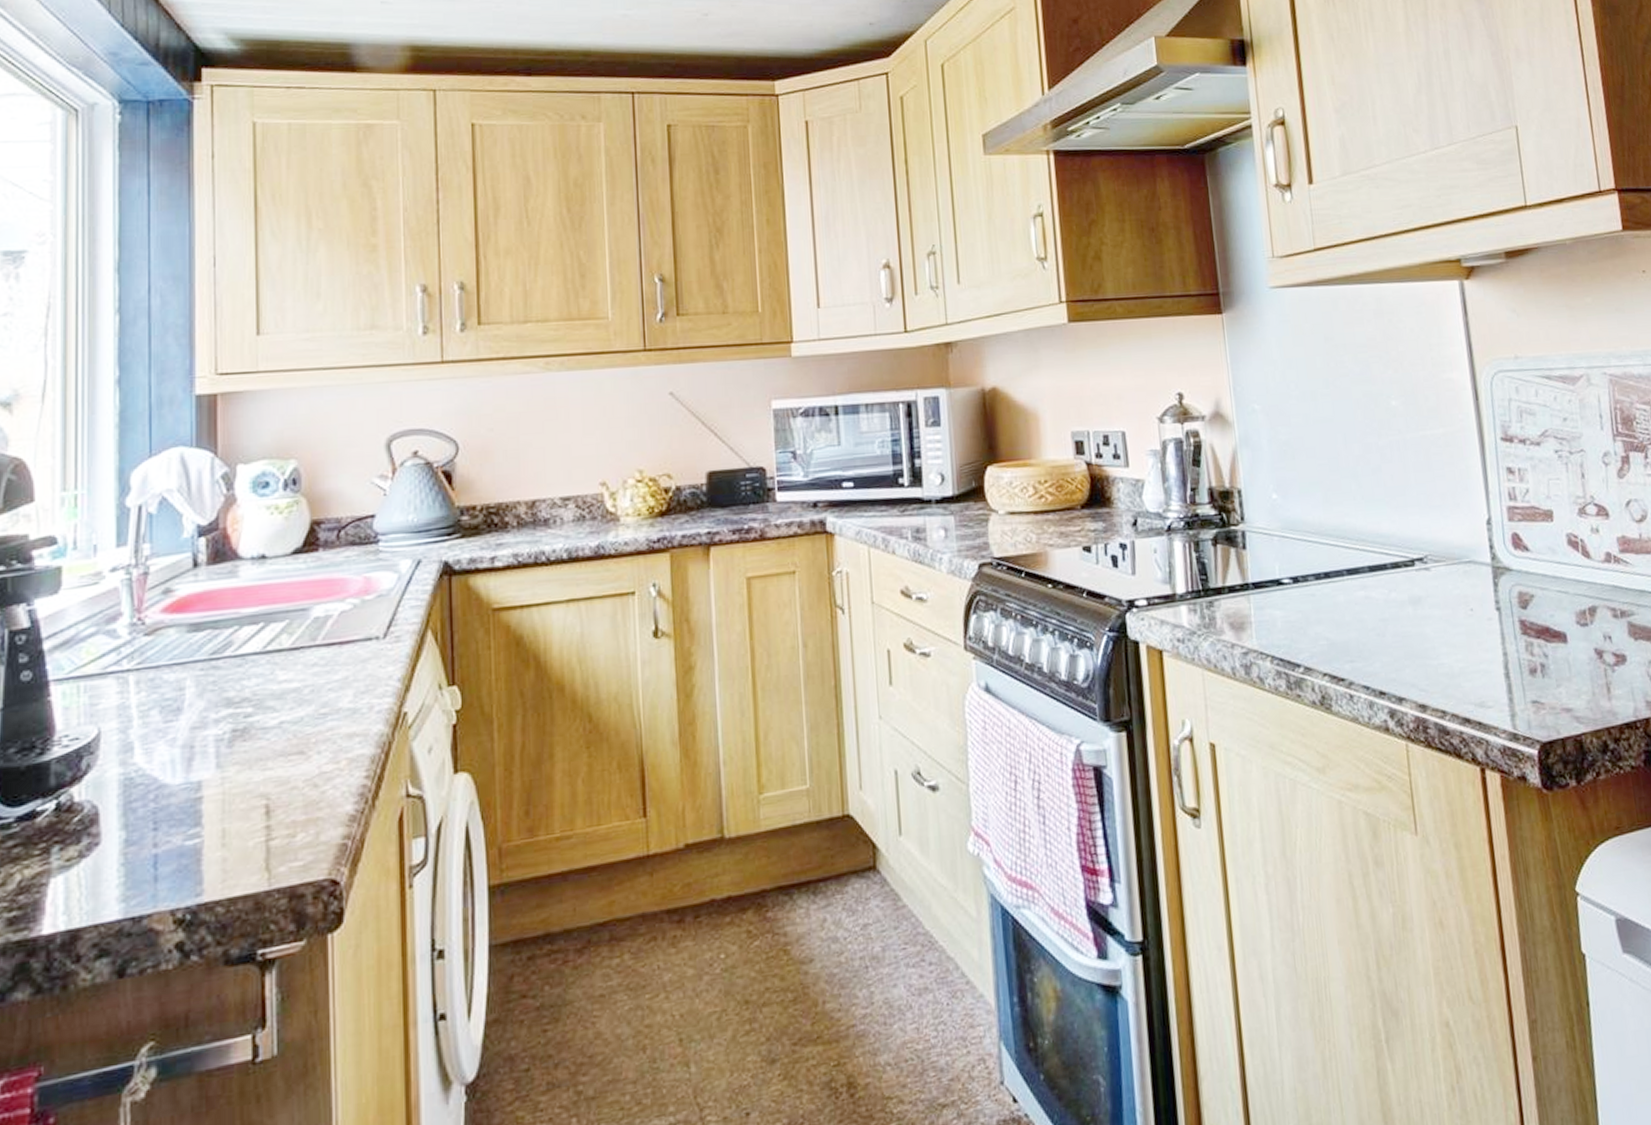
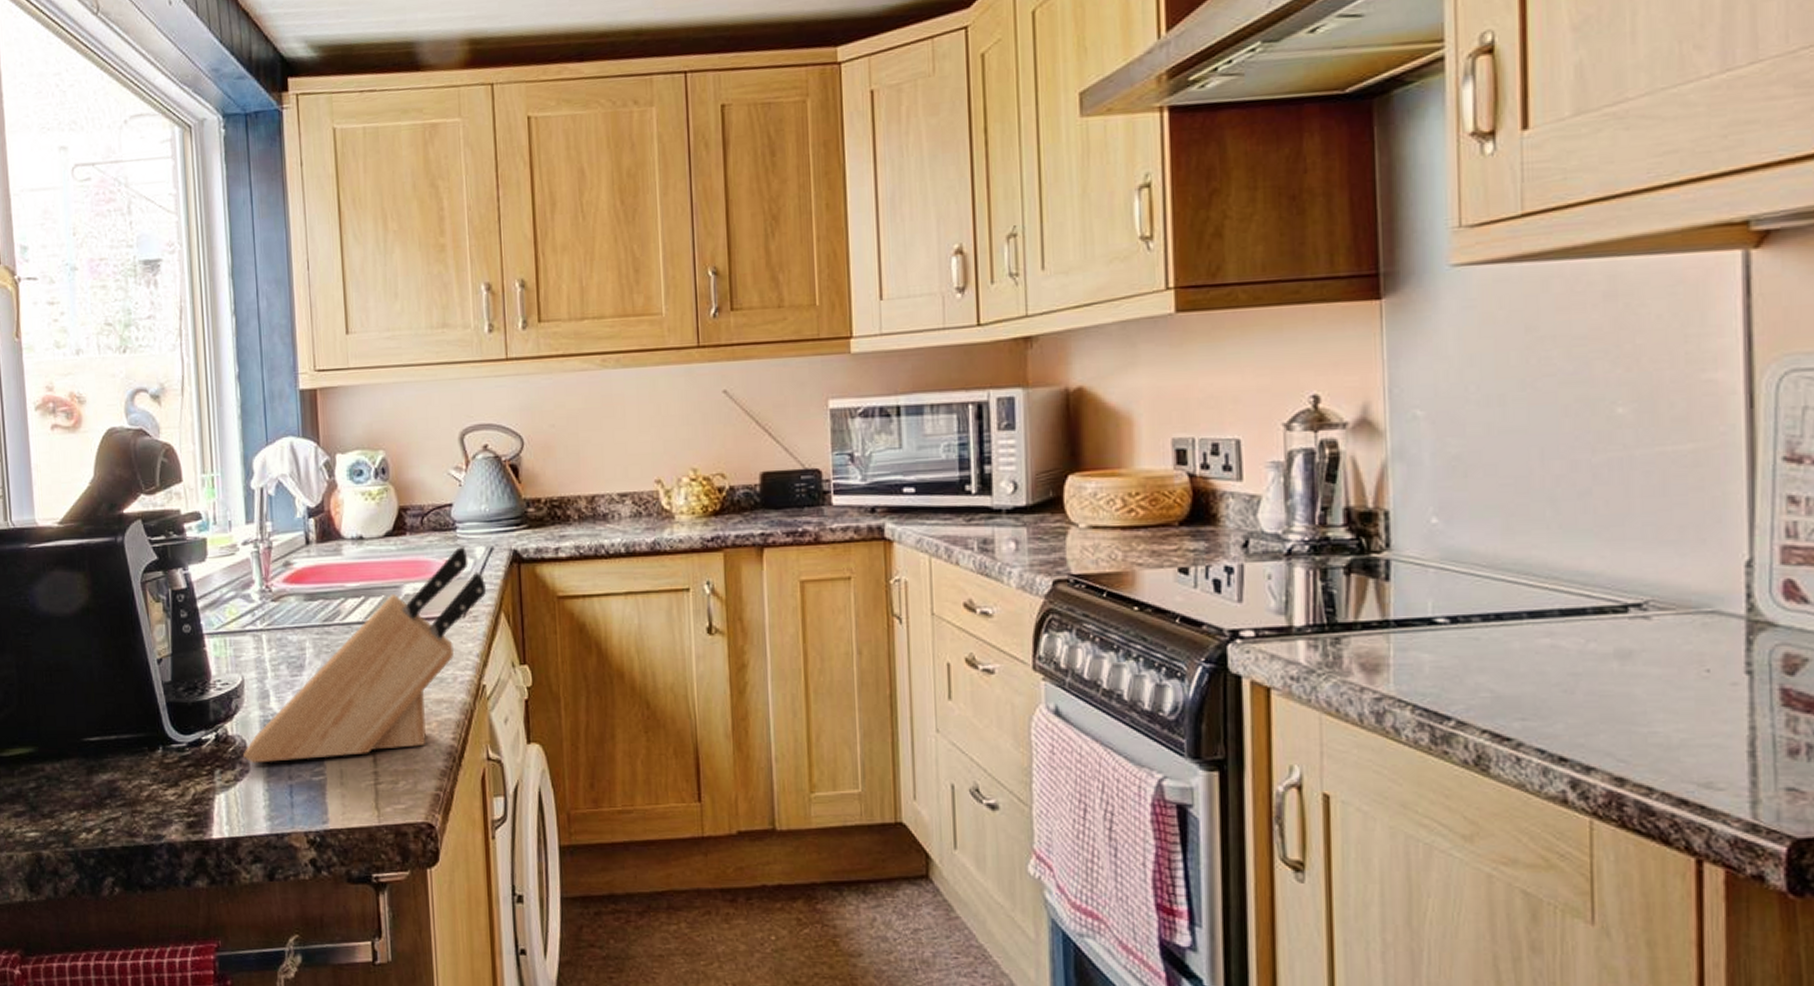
knife block: none [92,561,412,833] -> present [242,547,487,763]

